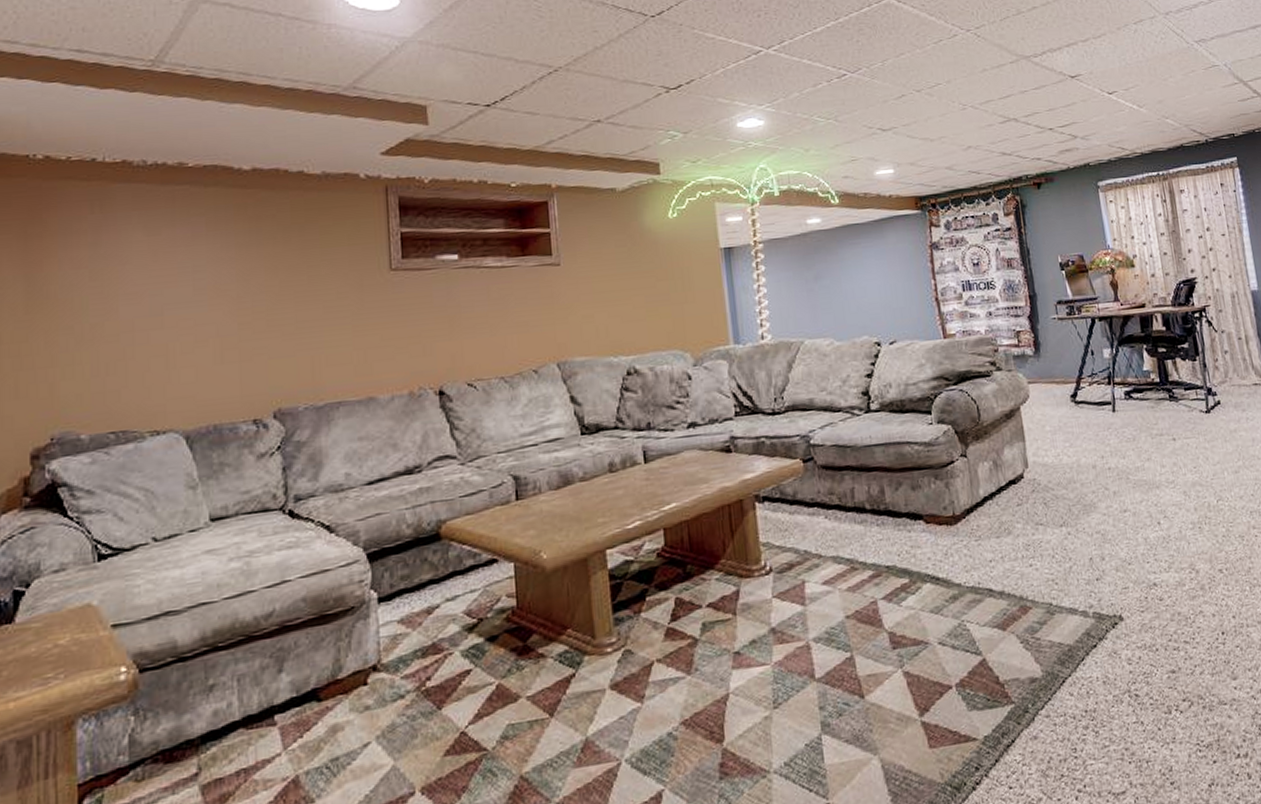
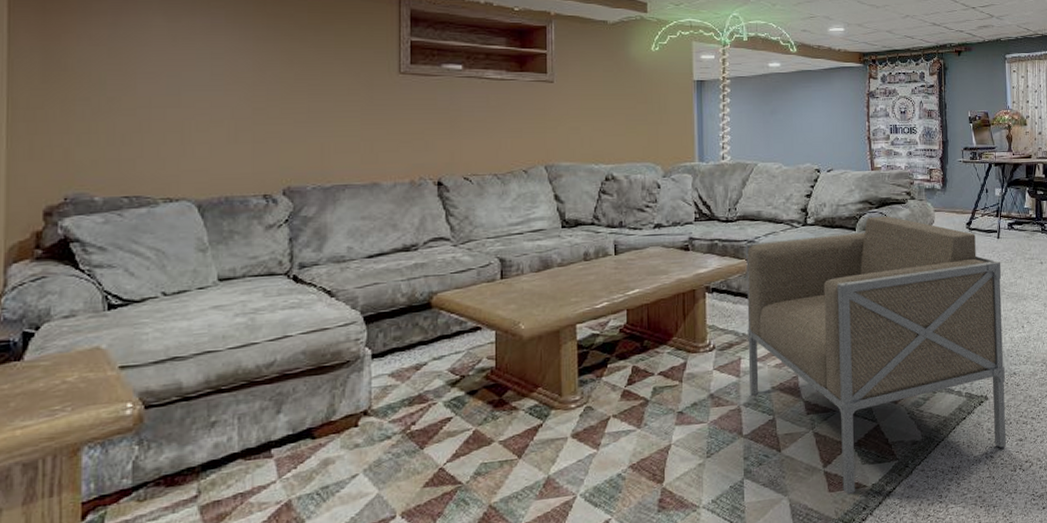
armchair: none [798,393,1154,750] -> present [745,216,1006,494]

